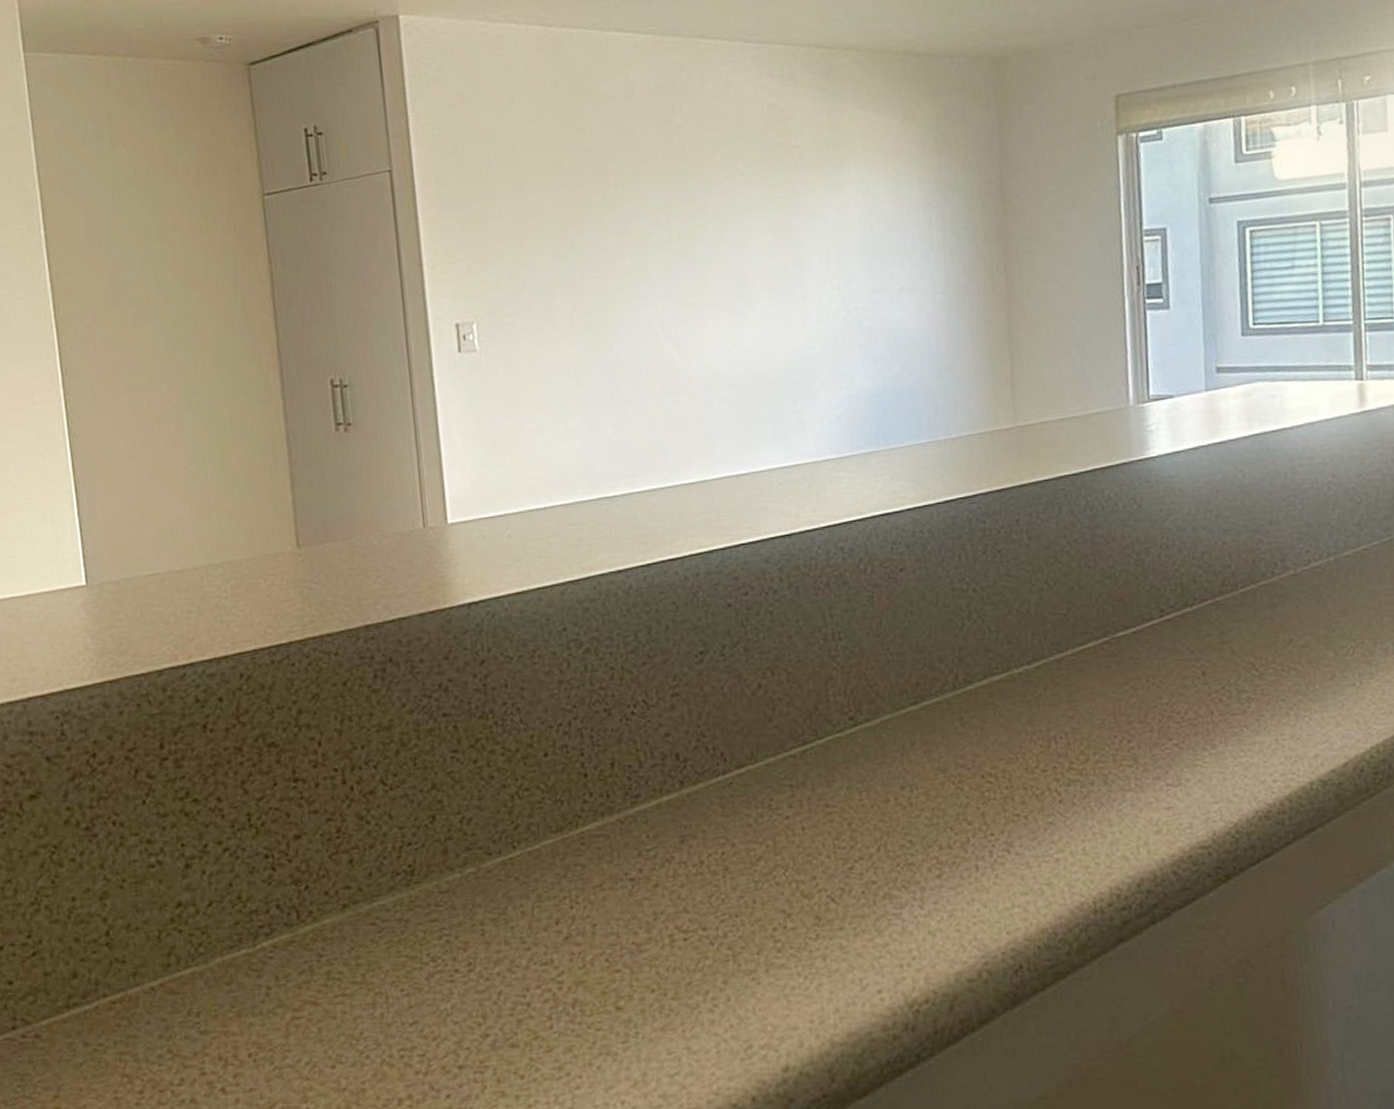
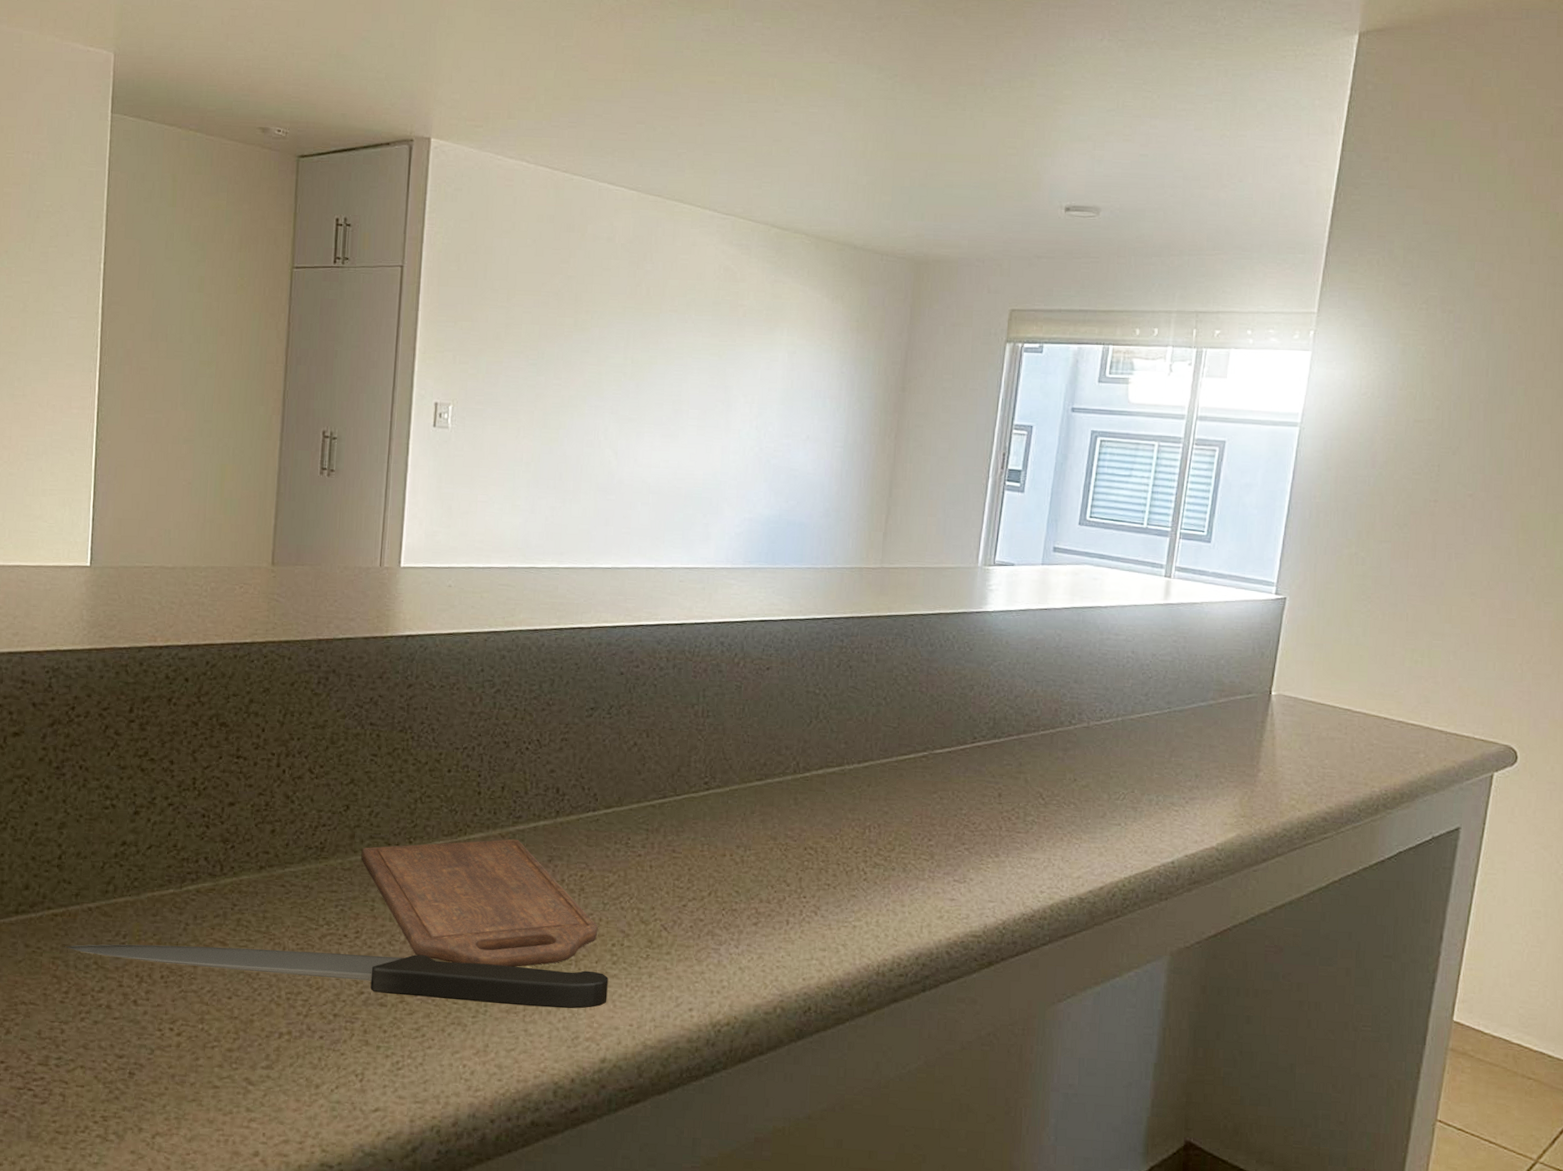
kitchen knife: none [130,964,779,1042] -> present [64,944,608,1009]
cutting board: none [458,822,754,982] -> present [361,838,598,967]

